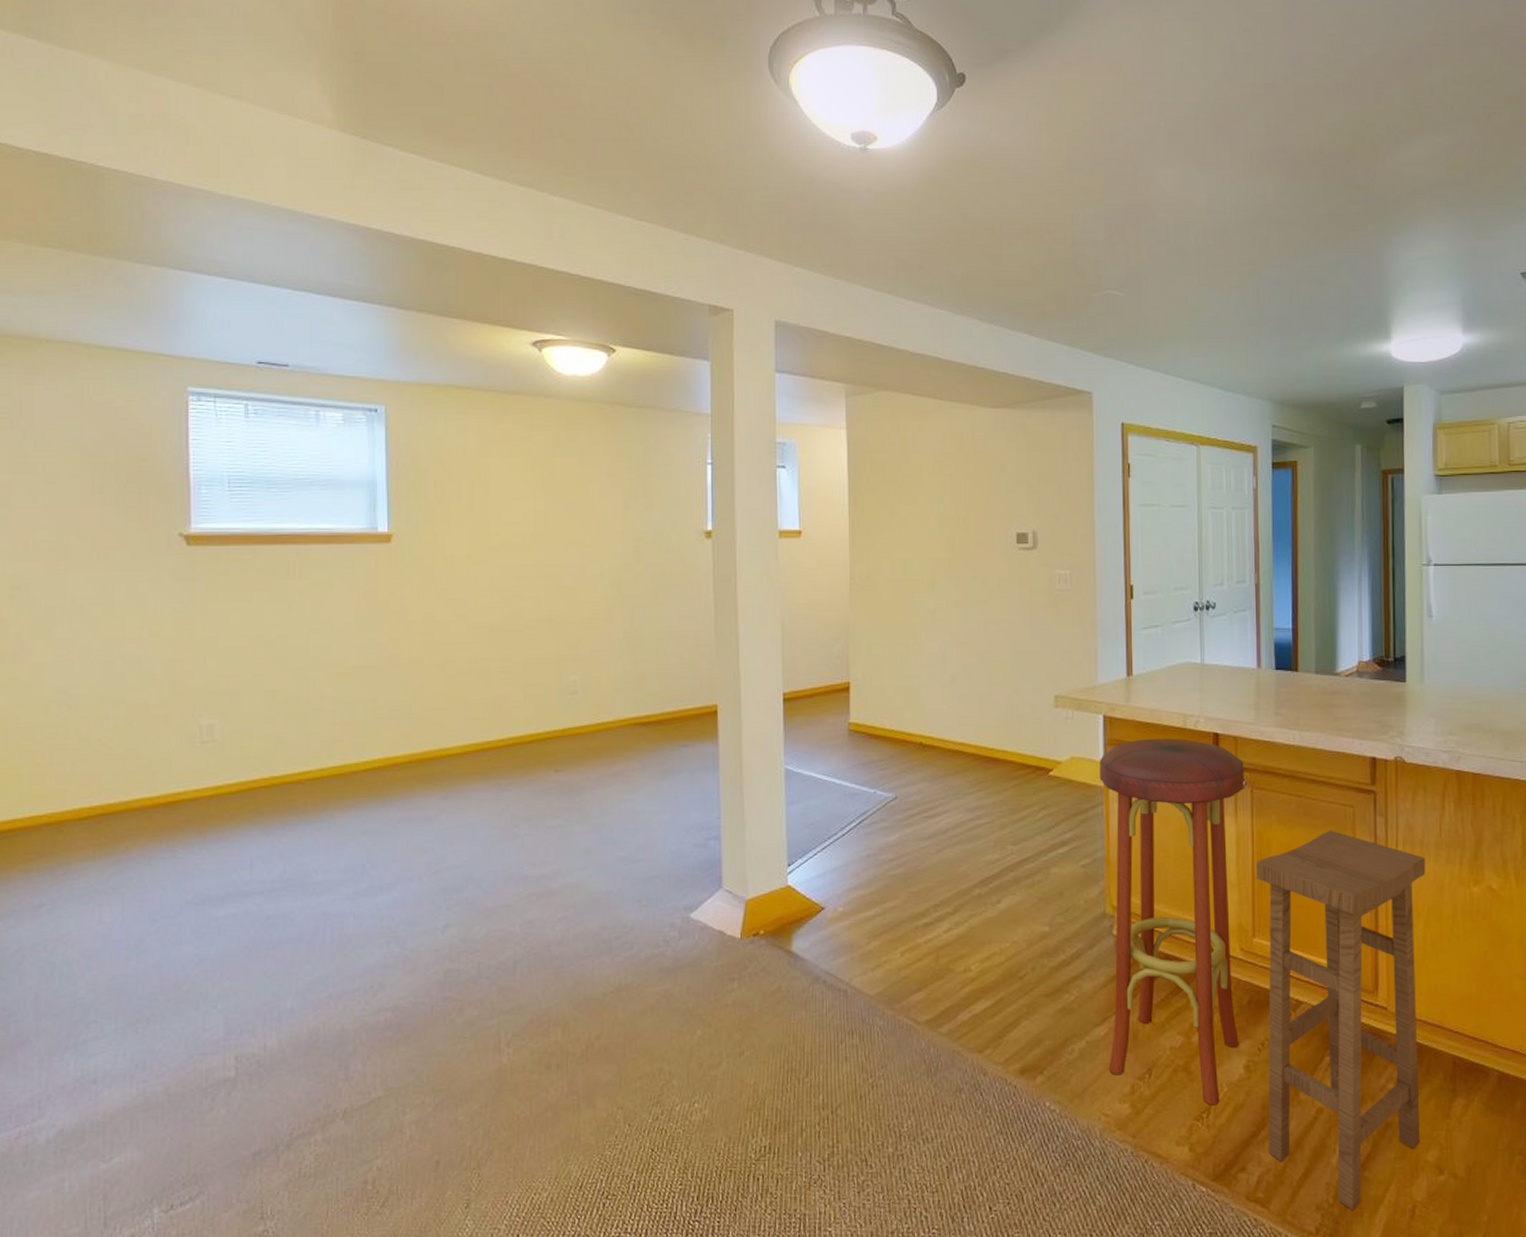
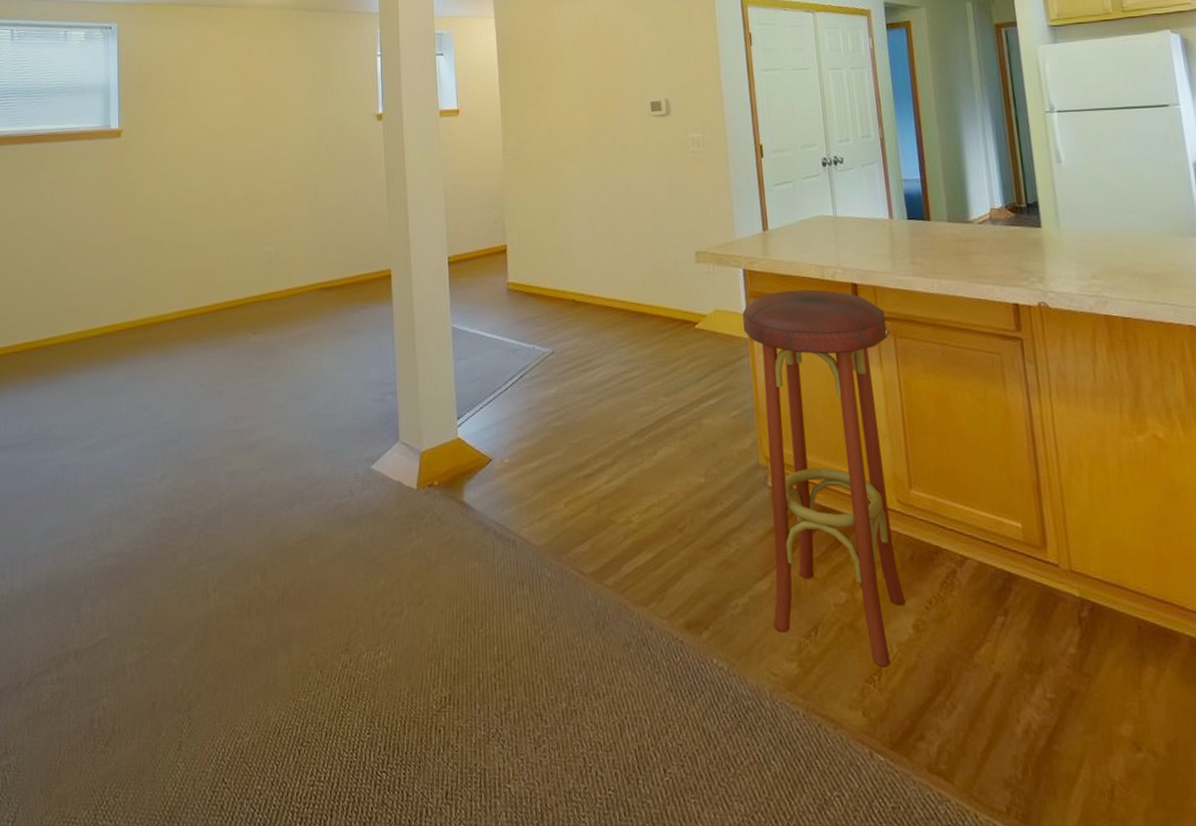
bar stool: present [1255,830,1426,1210] -> none [905,378,1111,788]

